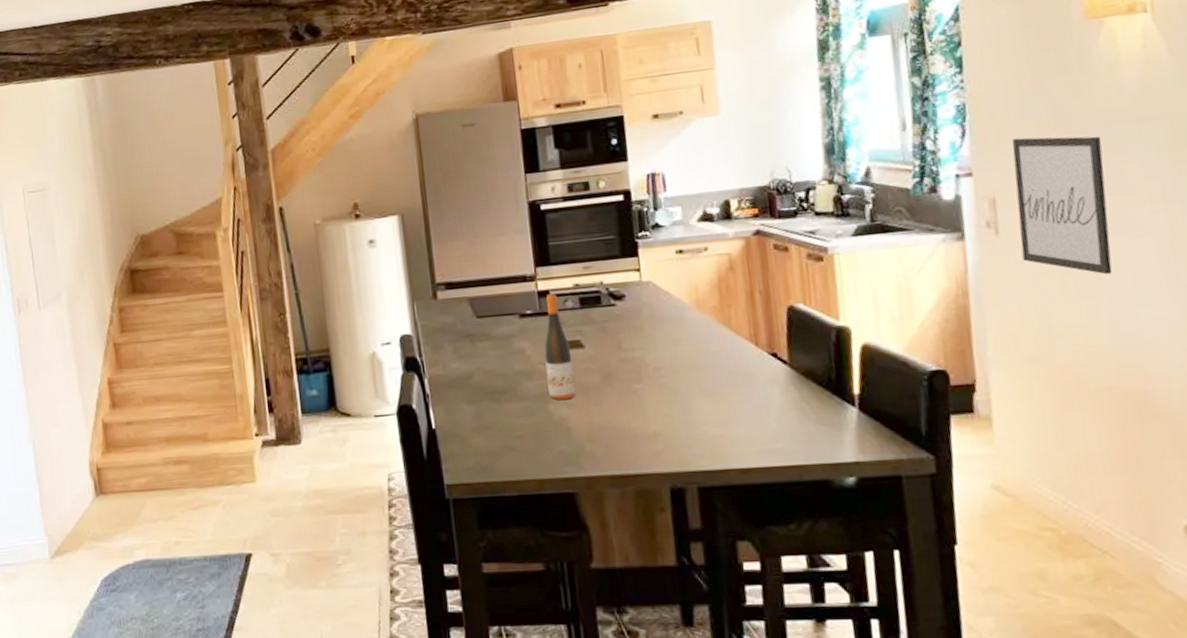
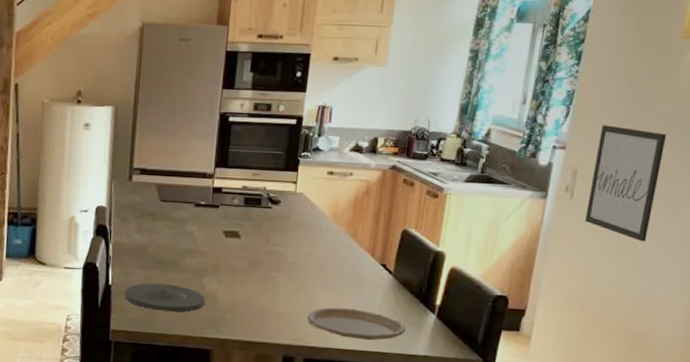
plate: none [453,417,556,453] -> present [124,283,205,312]
wine bottle: present [544,294,575,400] -> none [206,191,230,277]
plate: none [690,415,822,453] -> present [307,307,406,341]

